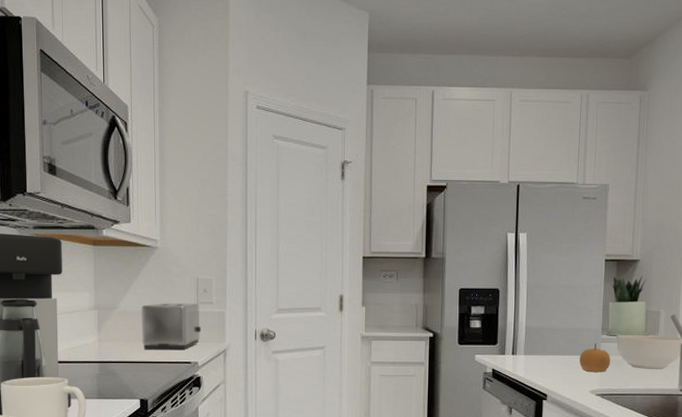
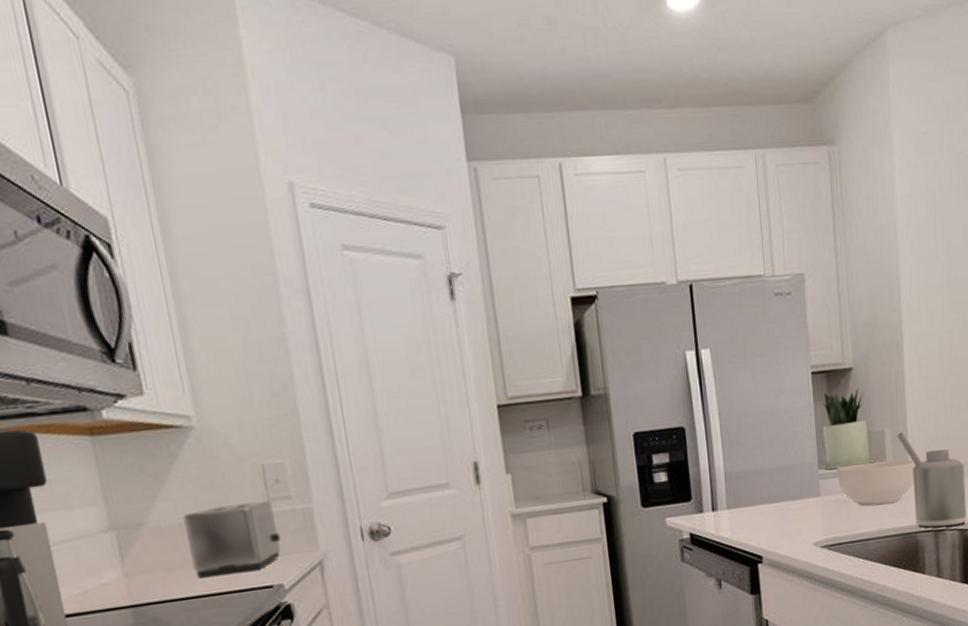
fruit: present [579,343,611,373] -> none [796,481,834,521]

